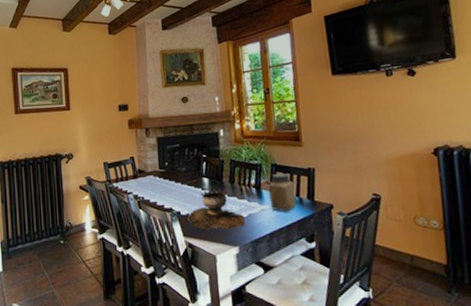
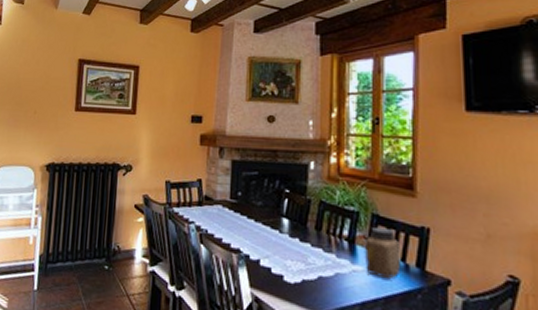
brazier: present [187,189,245,230] -> none [257,234,329,288]

